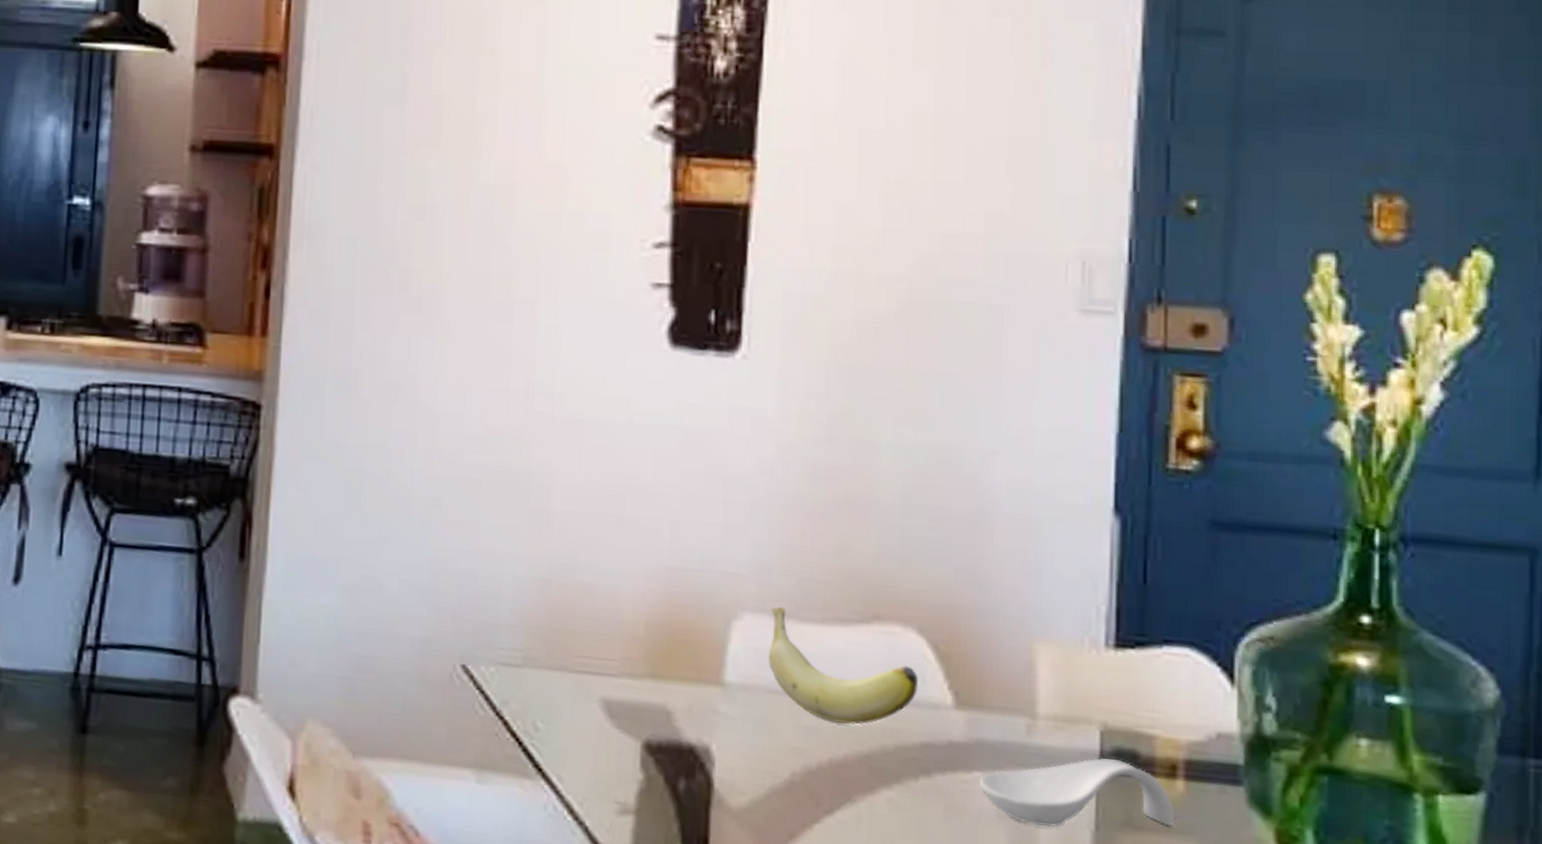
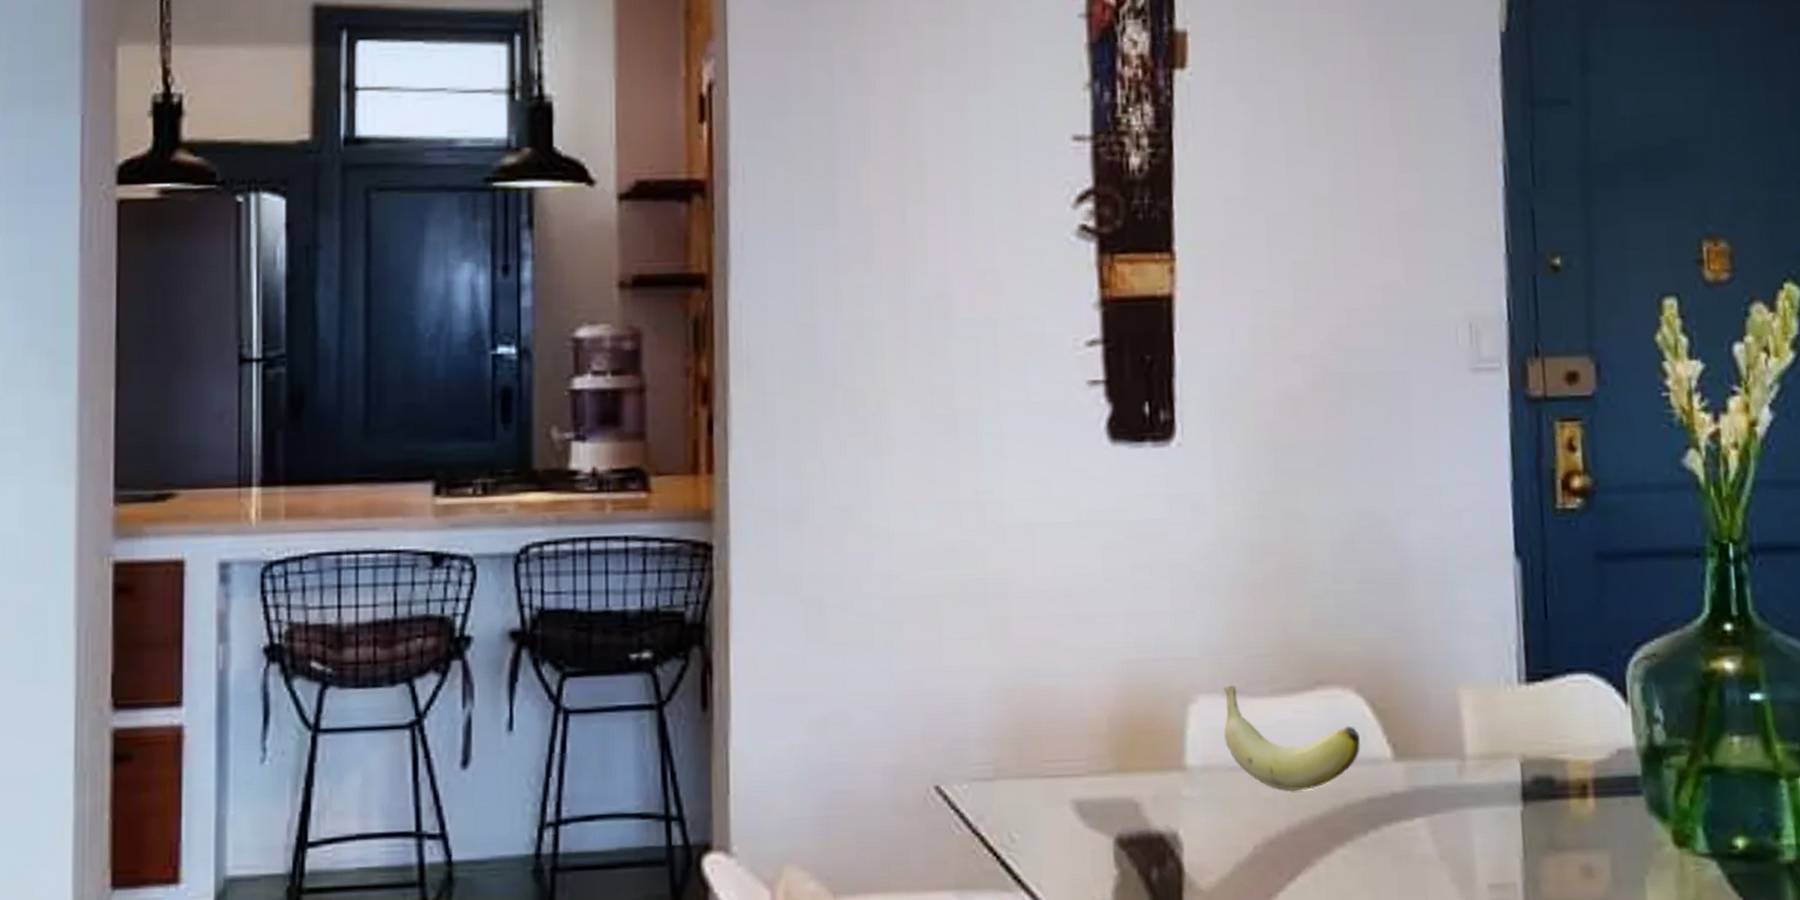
spoon rest: present [978,758,1175,827] -> none [1420,788,1589,861]

